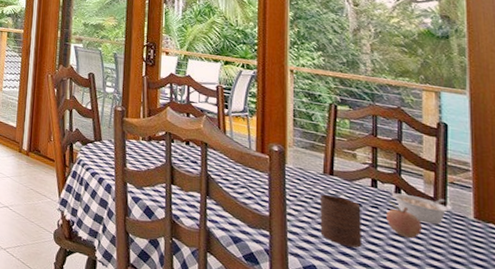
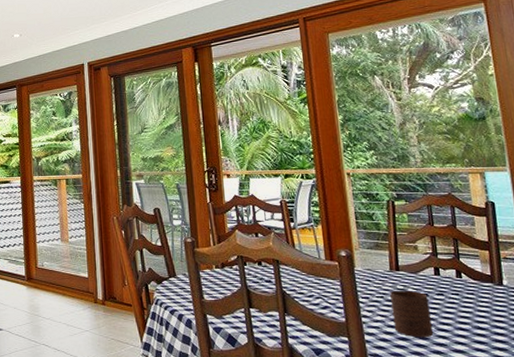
fruit: present [386,201,422,239] -> none [451,286,484,319]
legume: present [392,193,449,225] -> none [454,276,506,301]

